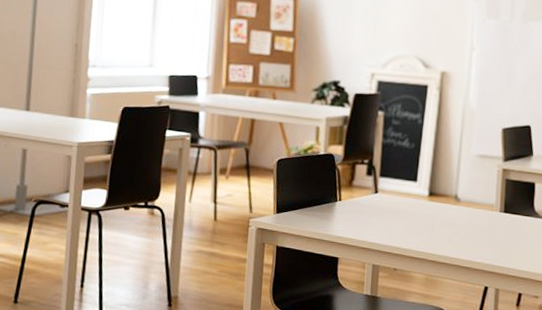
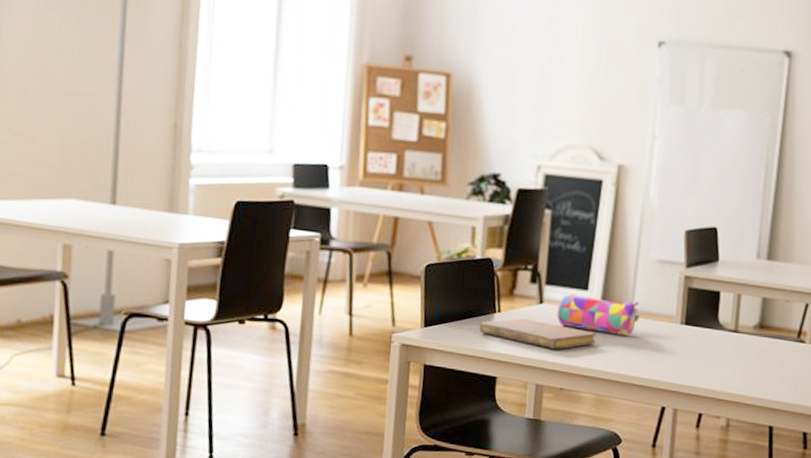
notebook: none [323,206,425,234] -> present [479,318,596,349]
pencil case: none [390,185,464,222] -> present [557,294,640,336]

